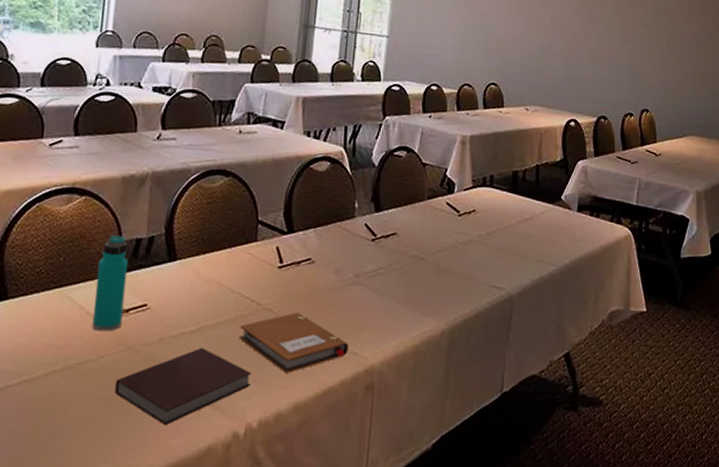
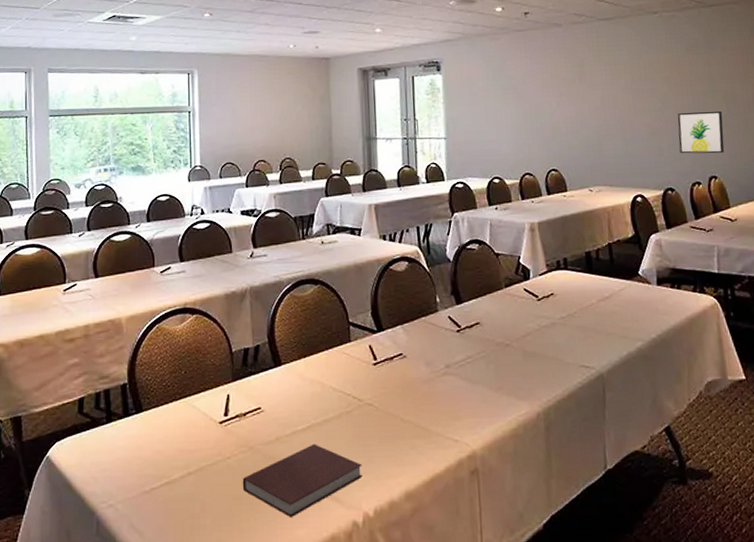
water bottle: present [92,234,129,331] -> none [214,346,241,435]
notebook: present [239,313,349,373] -> none [346,405,449,463]
wall art: none [618,43,663,88] -> present [677,110,725,154]

